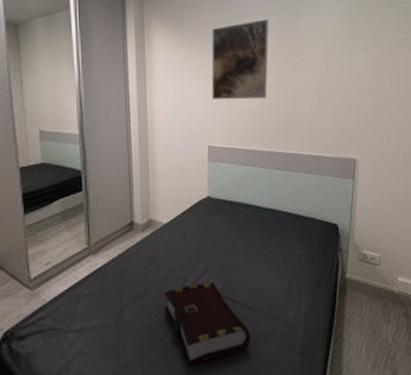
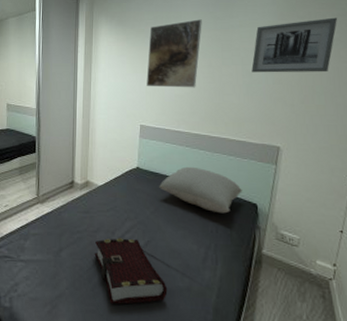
pillow: none [234,189,322,240] -> present [159,166,242,214]
wall art: none [323,17,402,79] -> present [251,17,338,73]

